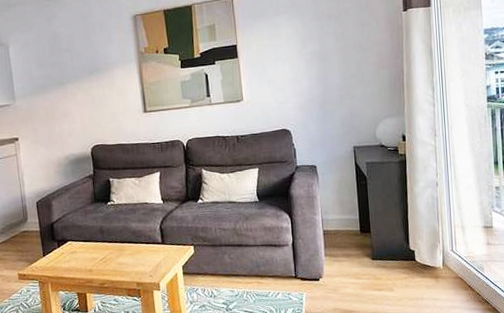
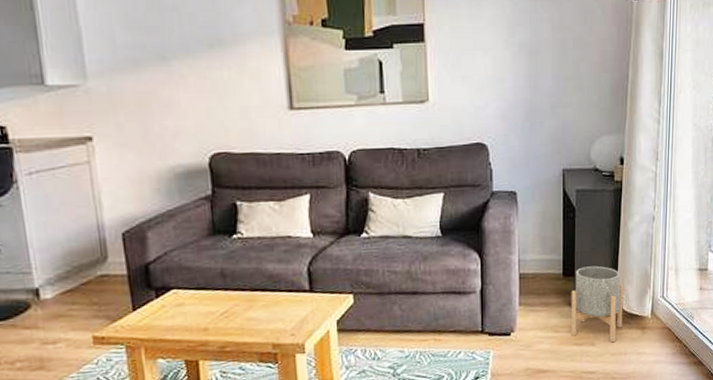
planter: none [368,224,417,289] -> present [571,265,624,343]

